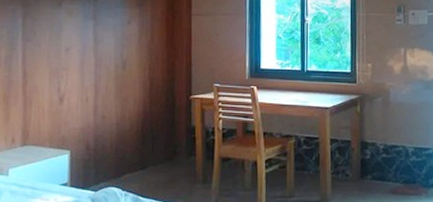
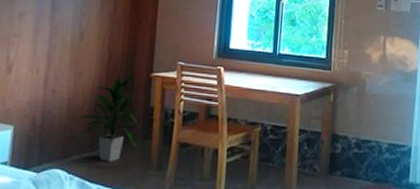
indoor plant: none [126,98,187,178] -> present [76,74,144,162]

